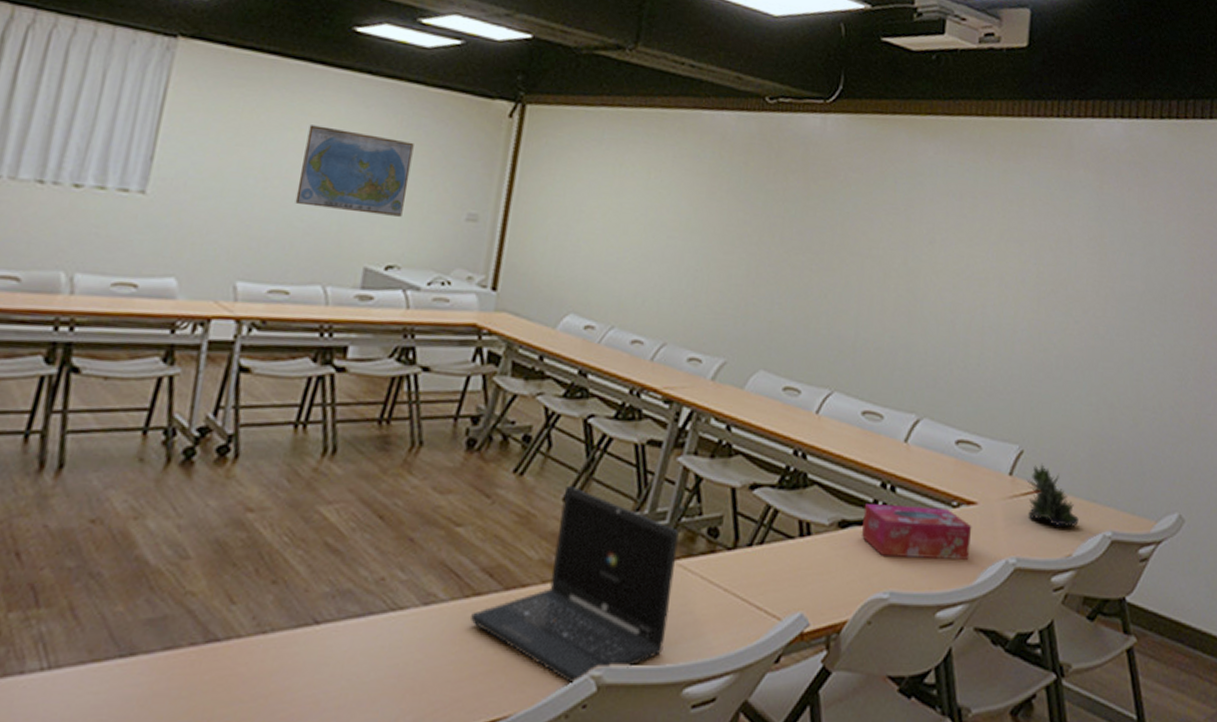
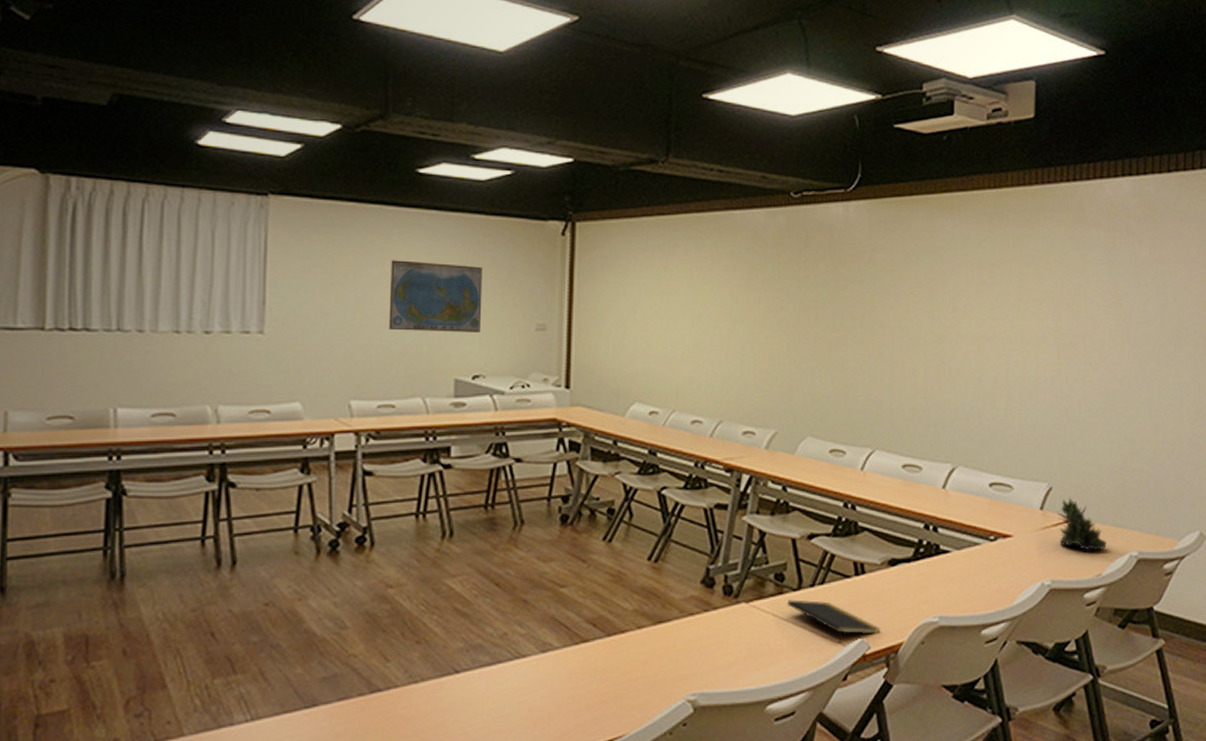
laptop: present [471,486,679,686] -> none [582,548,750,709]
notepad: none [719,560,823,617] -> present [788,600,881,644]
tissue box: present [861,504,972,560] -> none [909,542,1009,587]

